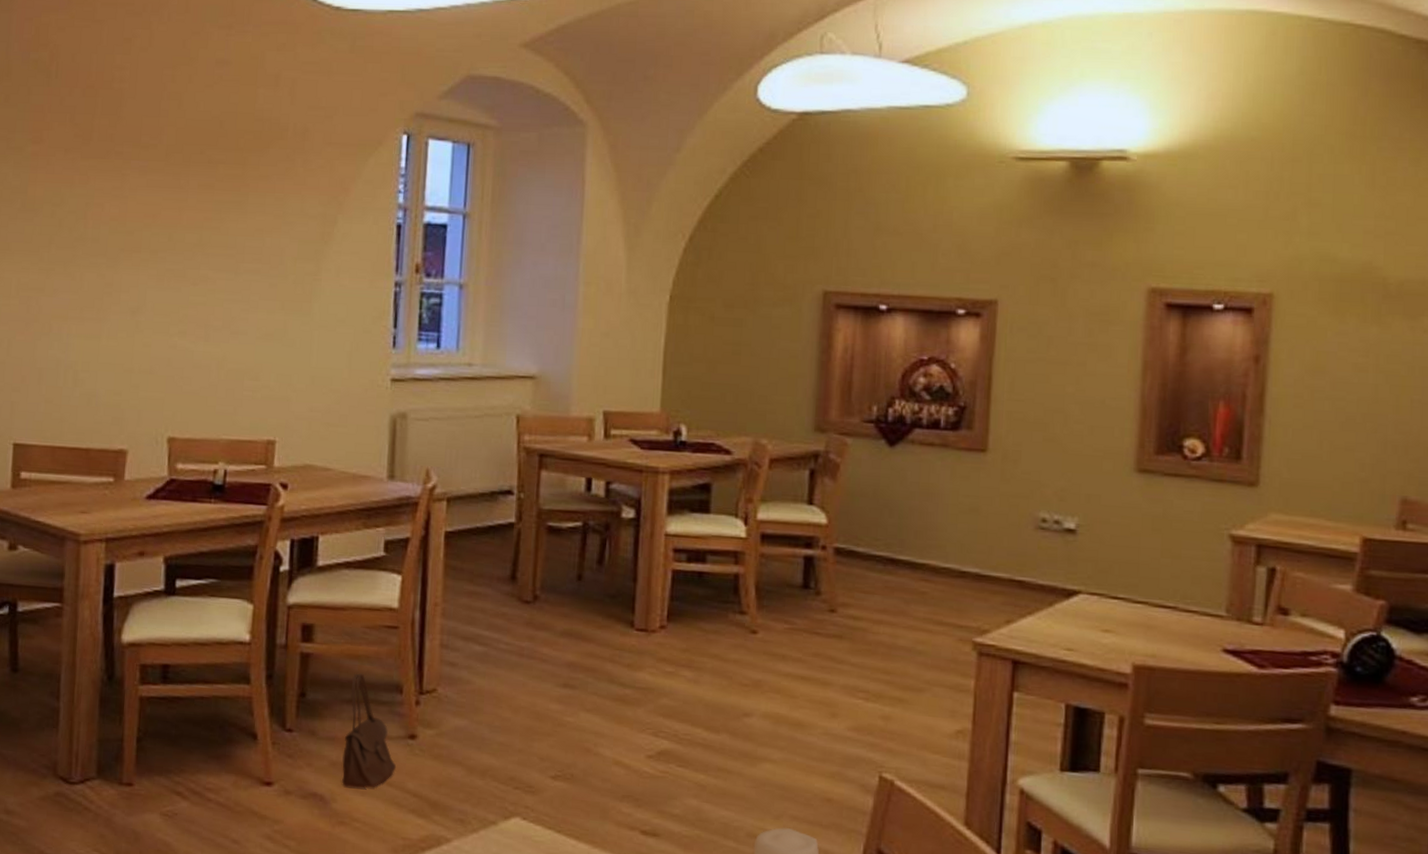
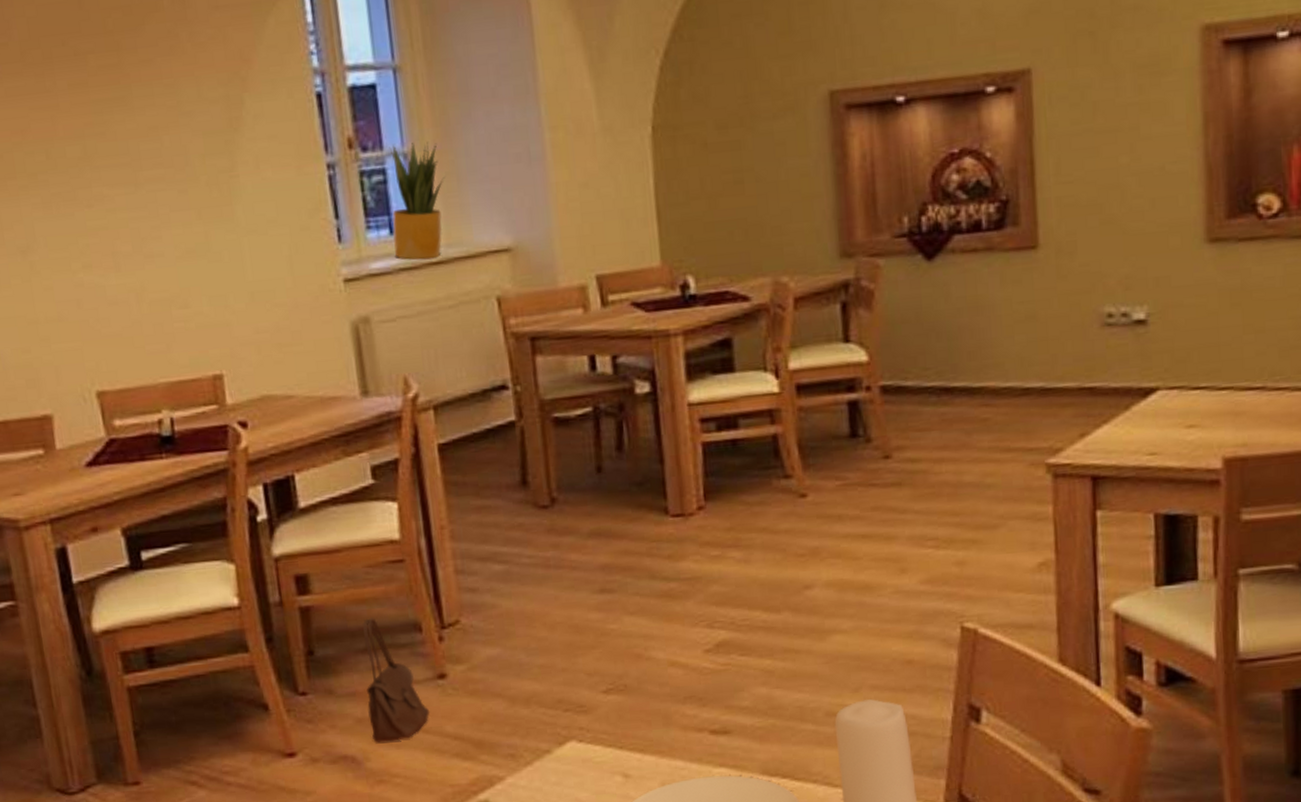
planter: none [438,276,491,375] -> present [389,141,445,261]

